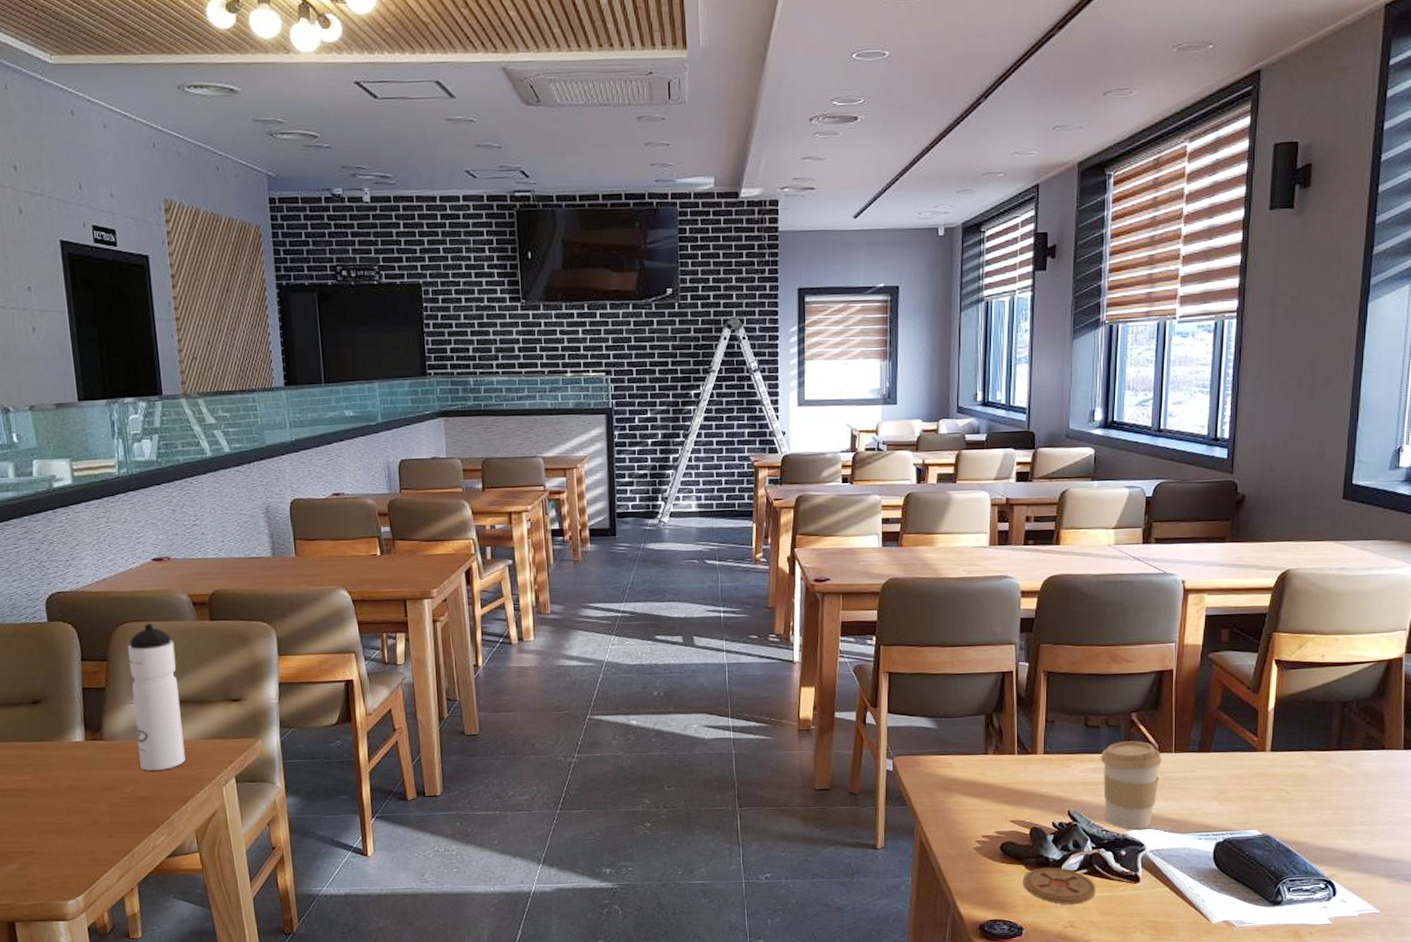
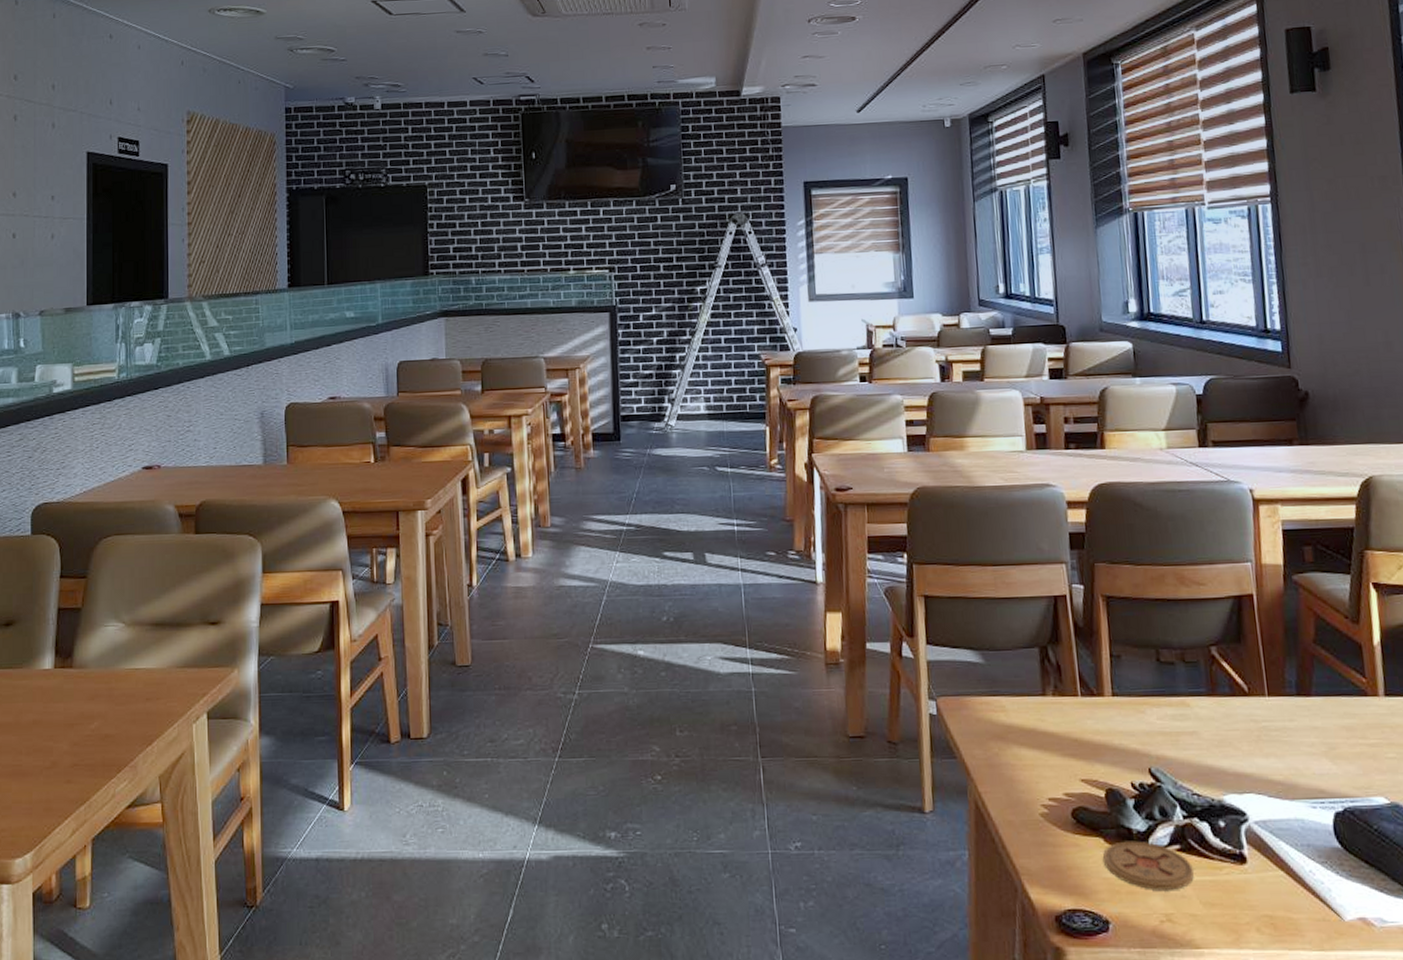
water bottle: present [127,624,186,771] -> none [108,537,156,704]
coffee cup: present [1101,741,1162,829] -> none [1180,681,1255,793]

